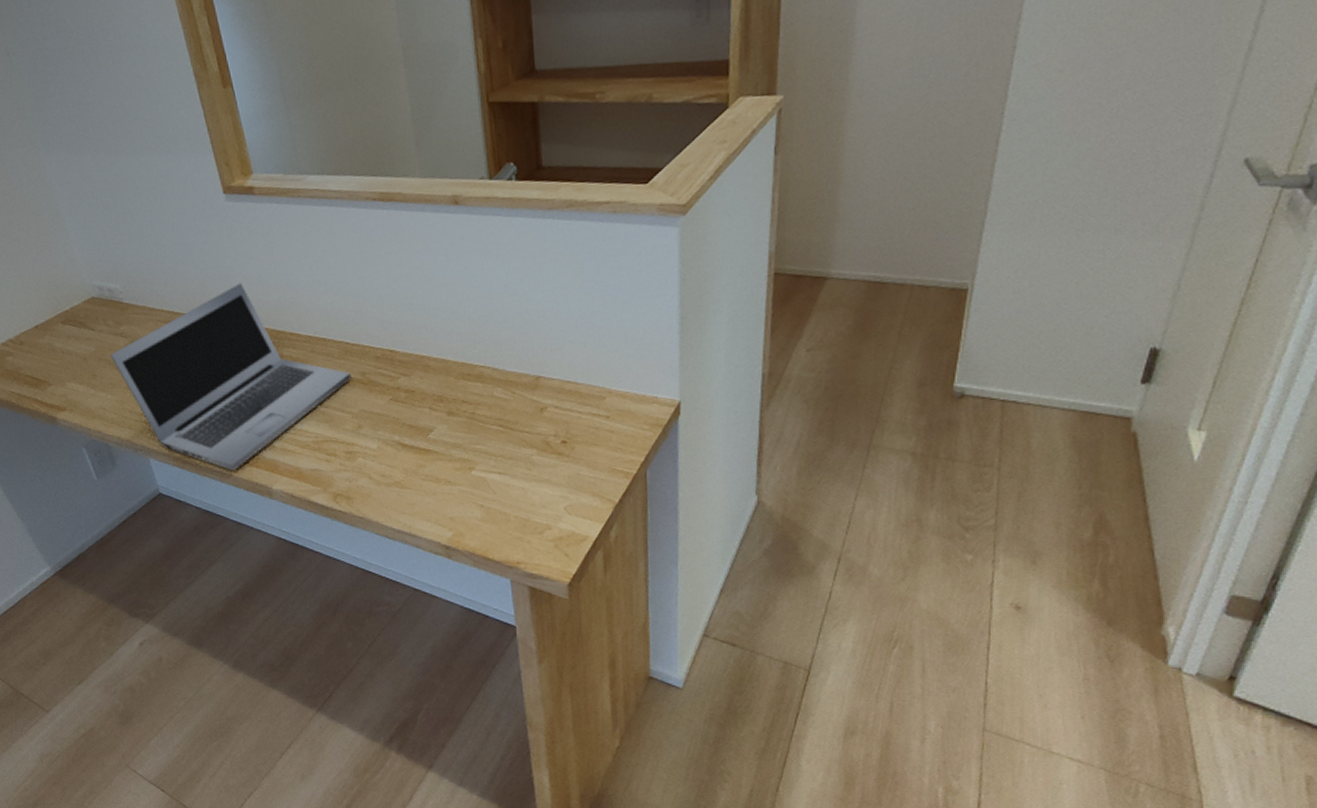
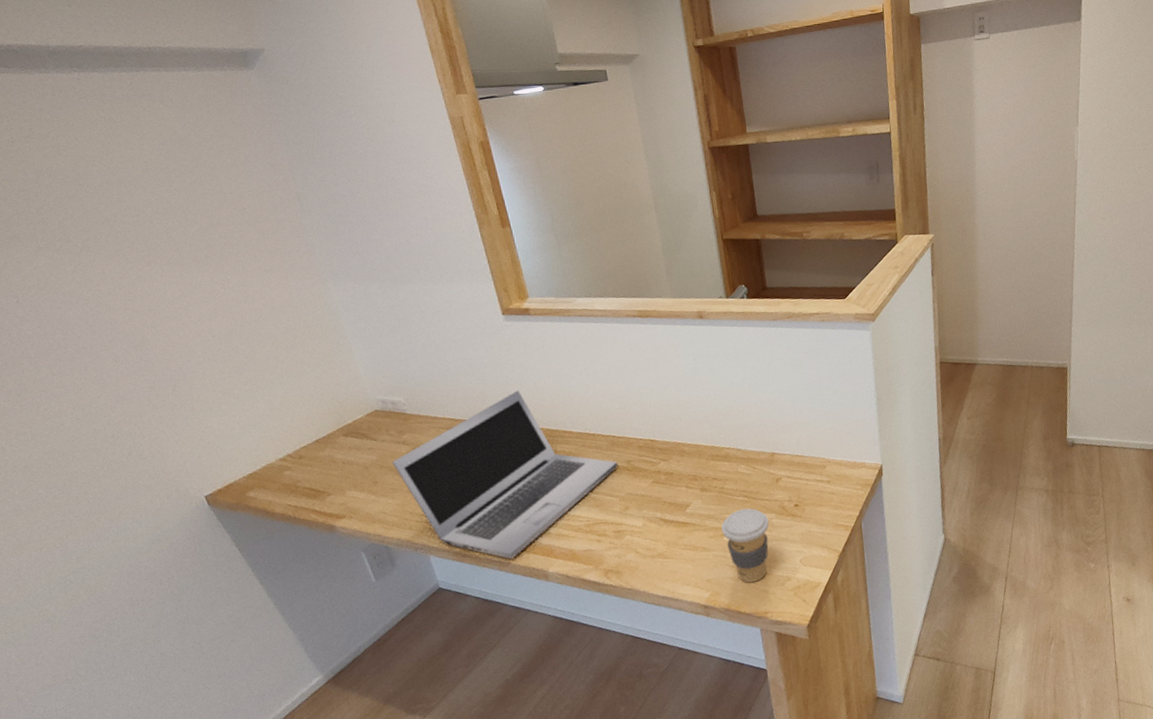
coffee cup: none [470,440,528,527] -> present [721,508,769,583]

